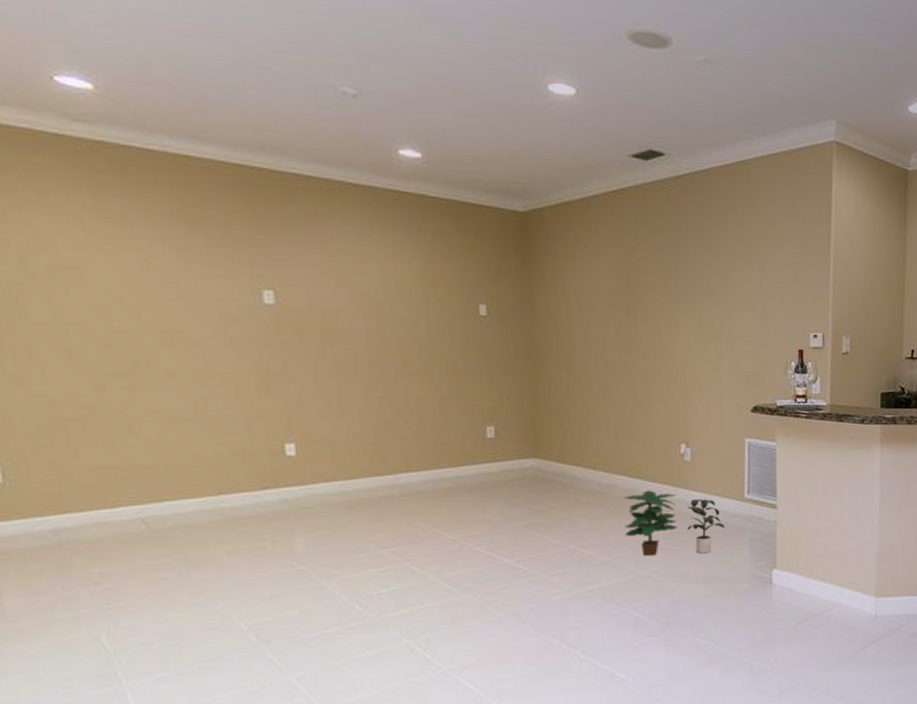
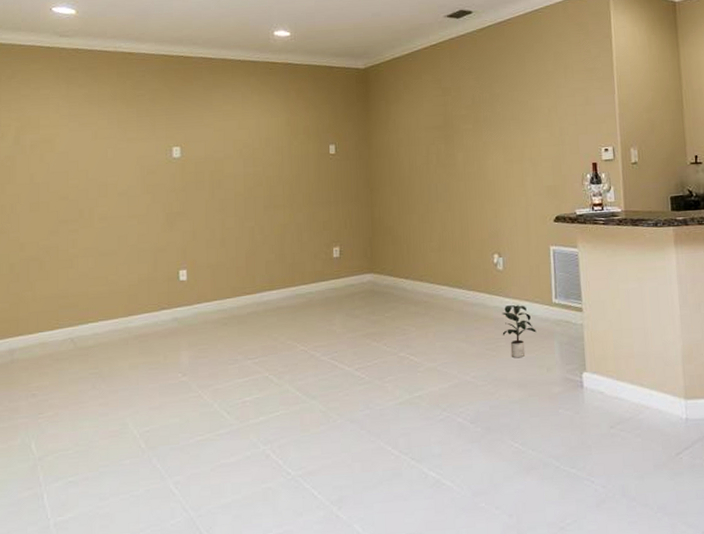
potted plant: present [624,490,678,555] -> none [446,298,495,361]

